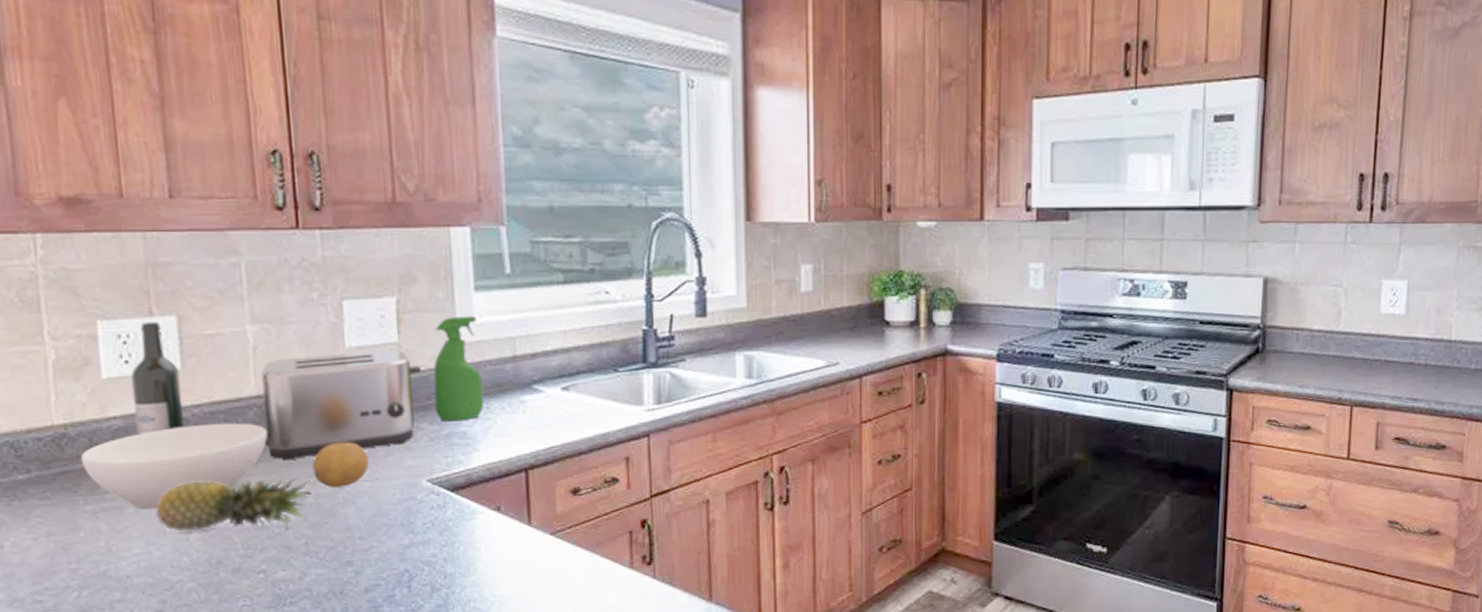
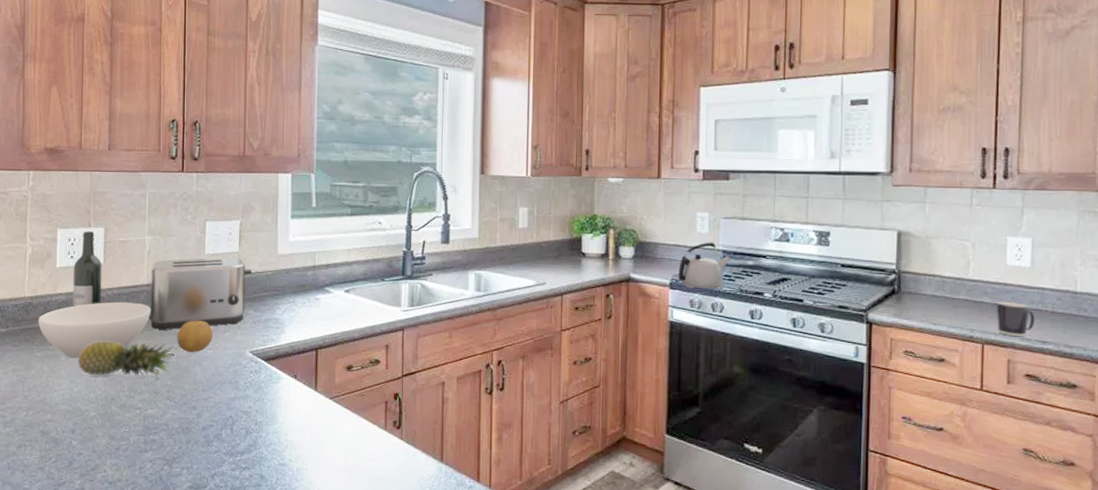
spray bottle: present [433,315,485,422] -> none [259,235,292,310]
kettle: none [1007,300,1071,360] -> present [678,242,731,290]
mug: none [1367,355,1407,396] -> present [996,301,1035,337]

